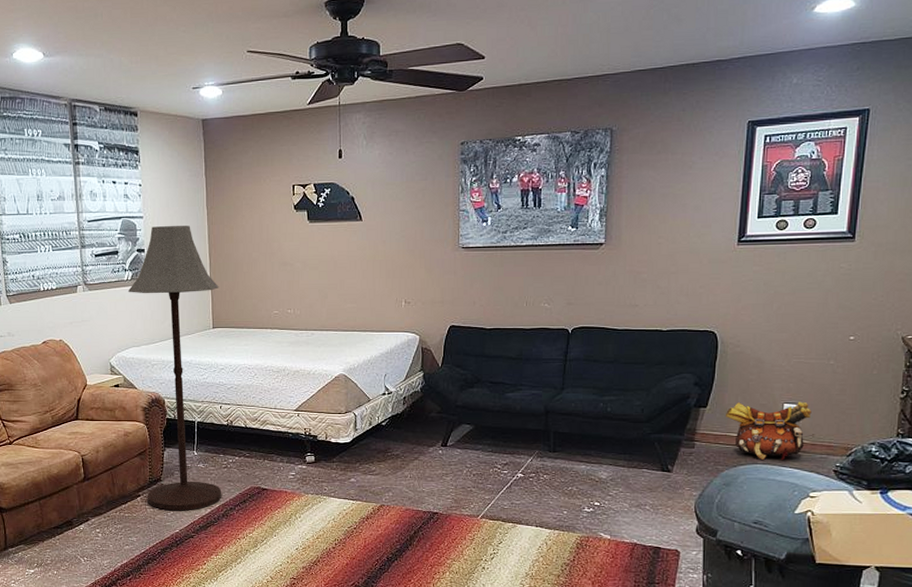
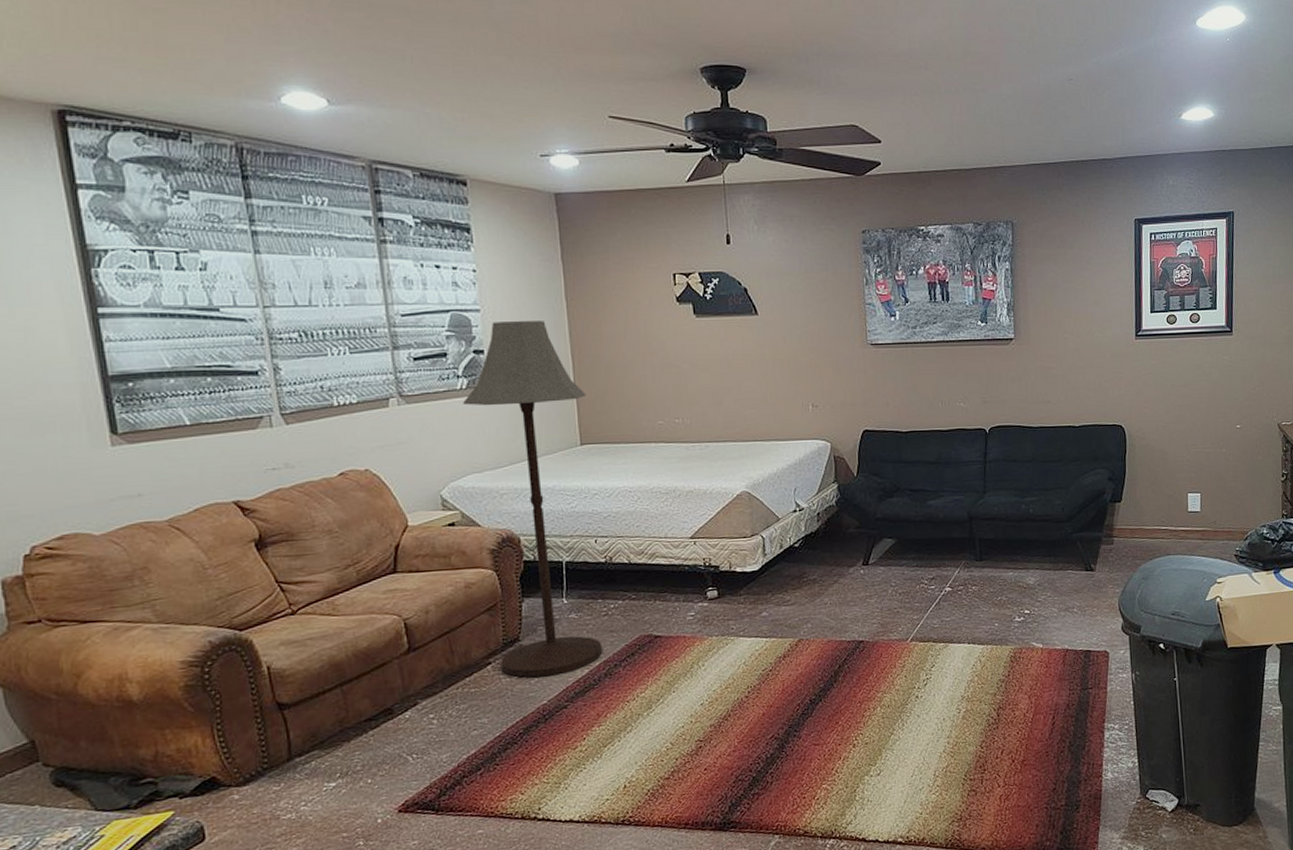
backpack: present [725,401,812,461] -> none [1138,490,1212,551]

